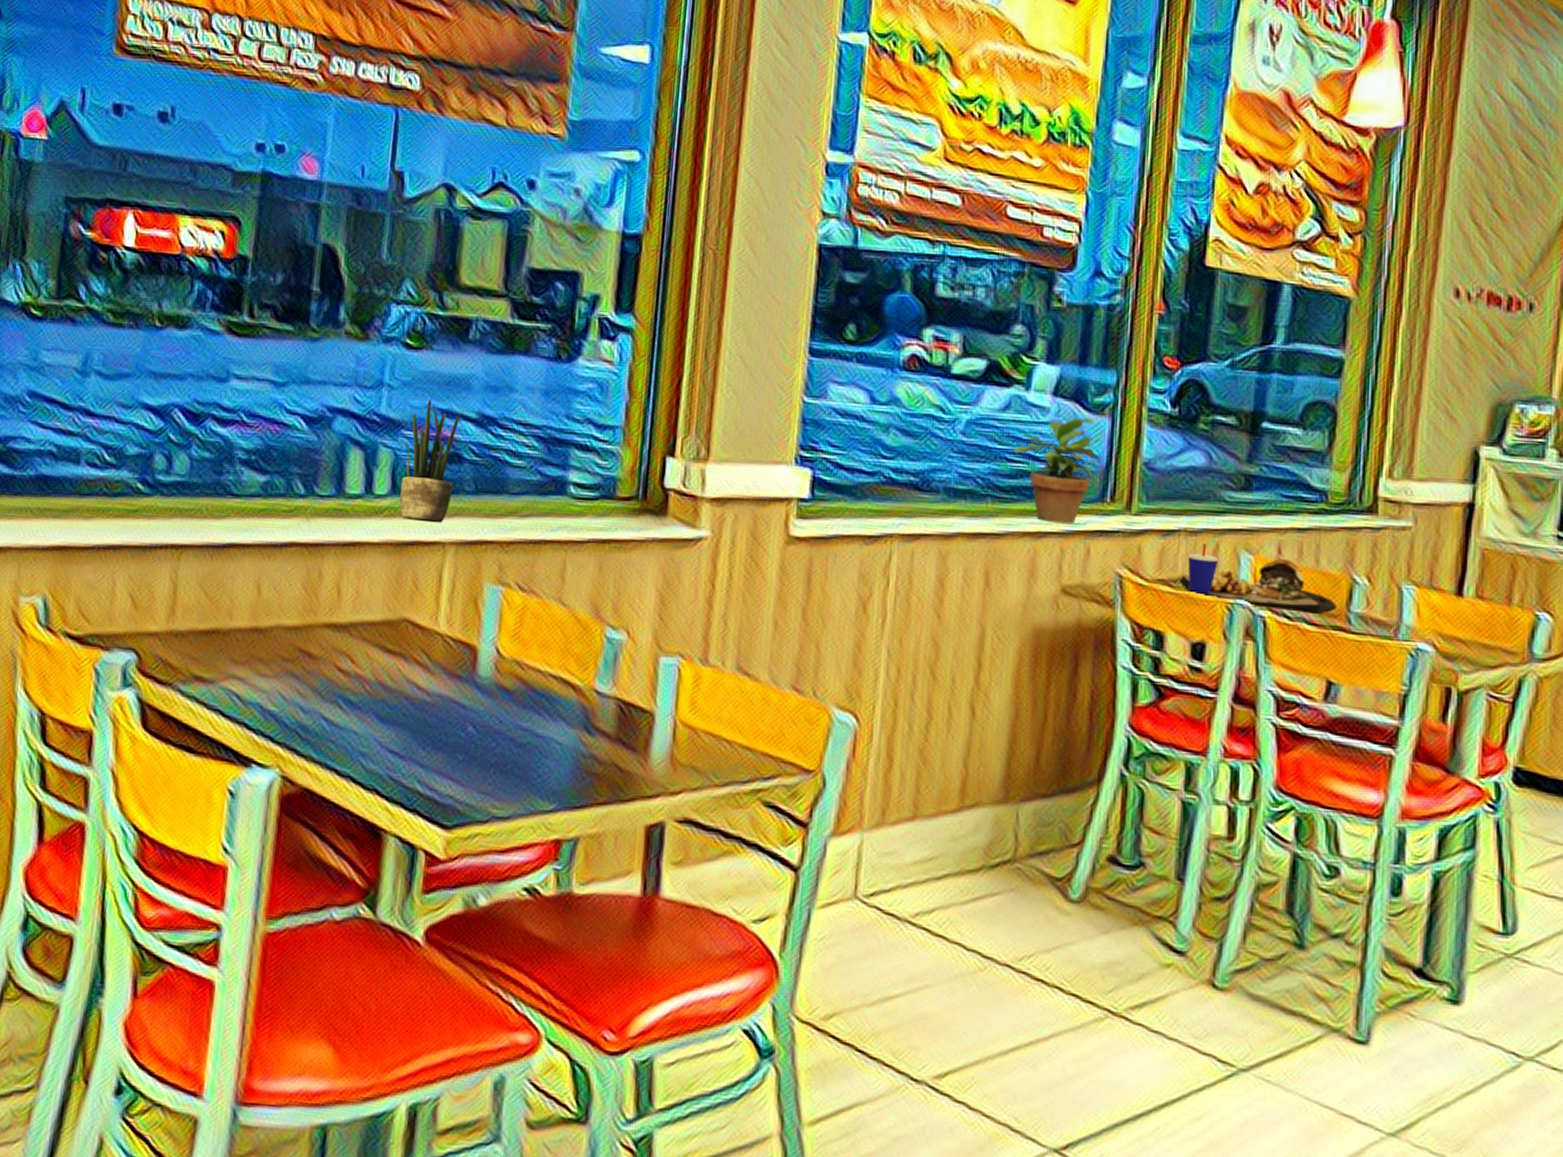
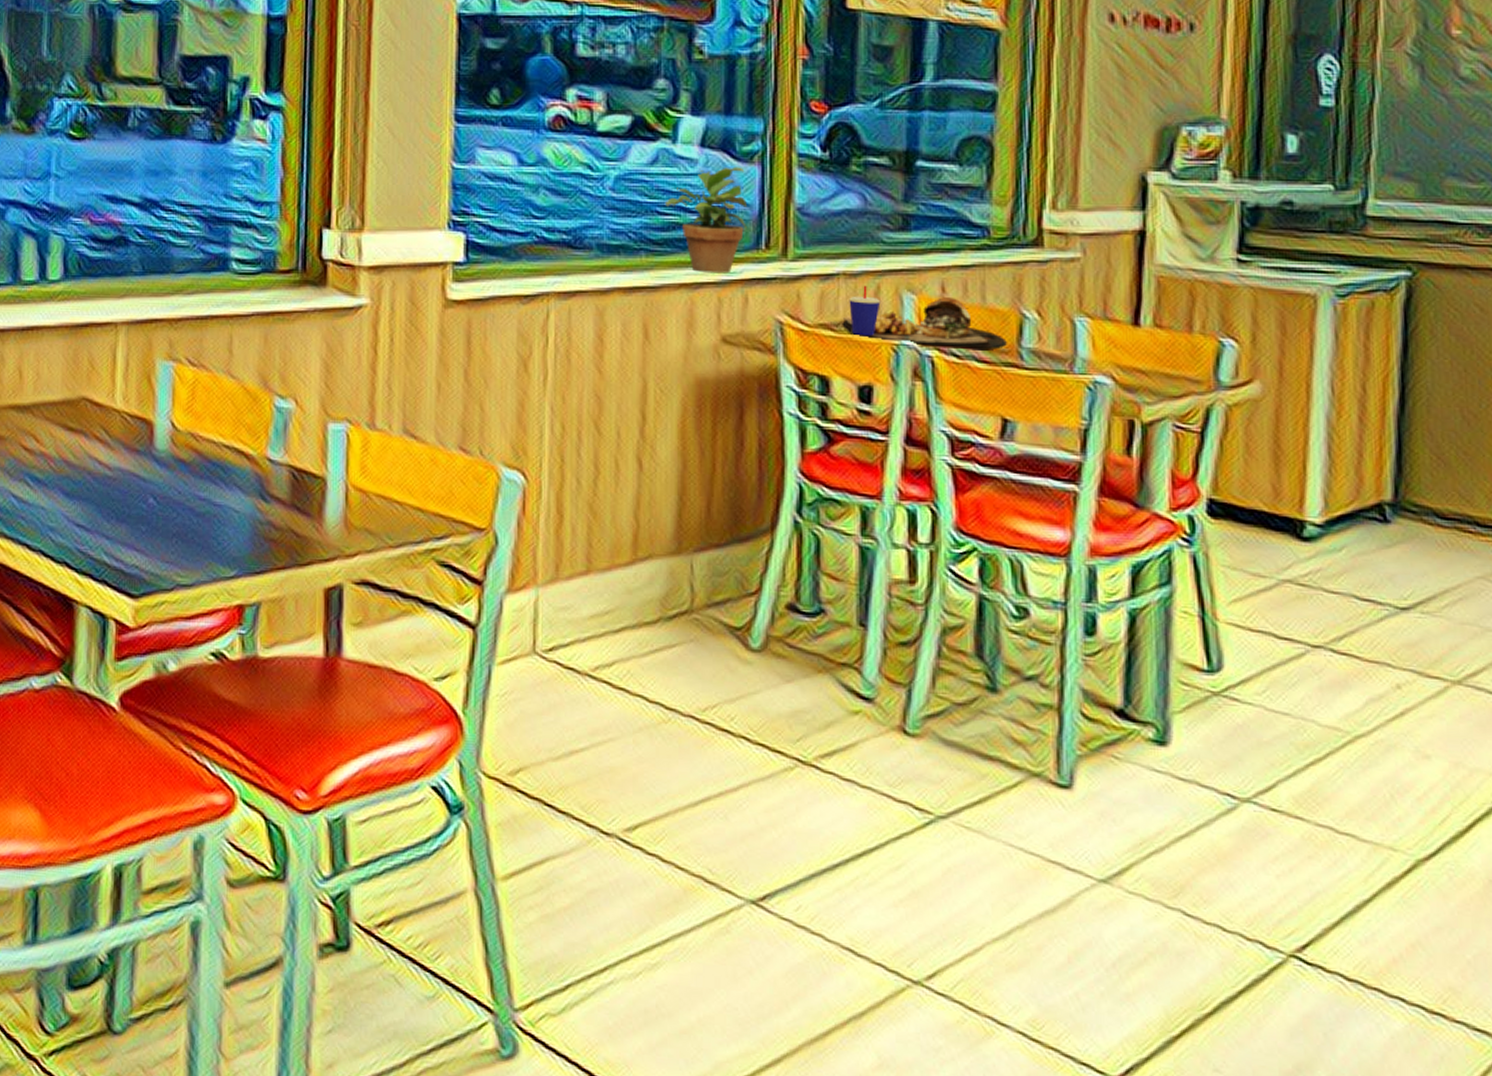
potted plant: present [399,399,461,523] -> none [72,187,125,304]

